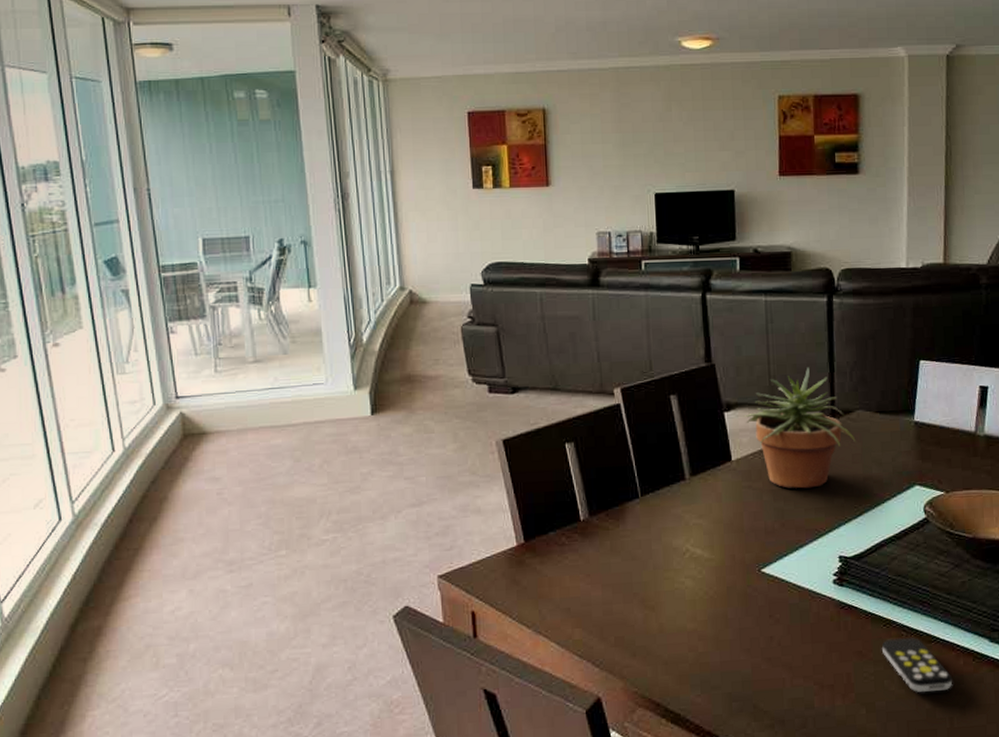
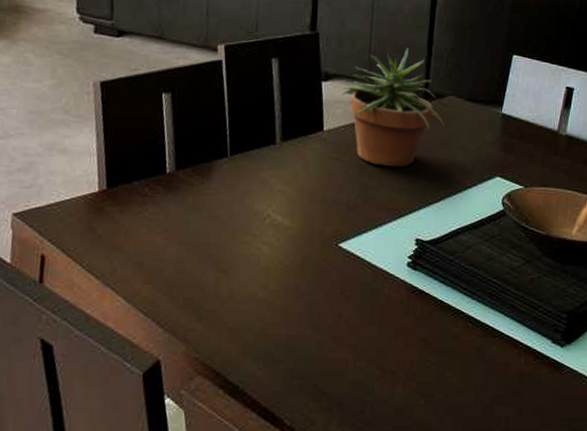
remote control: present [882,637,953,692] -> none [447,328,513,388]

